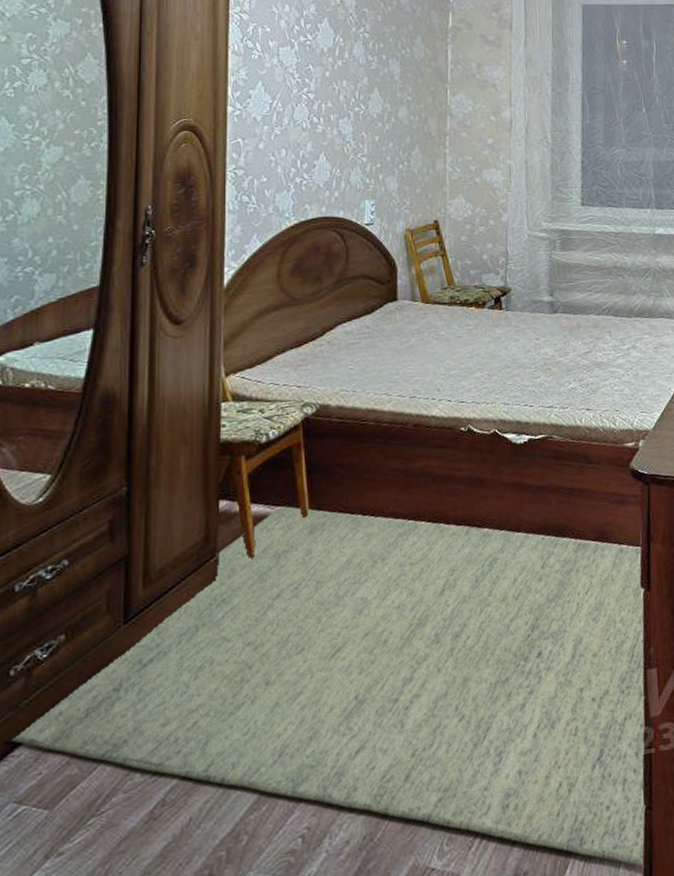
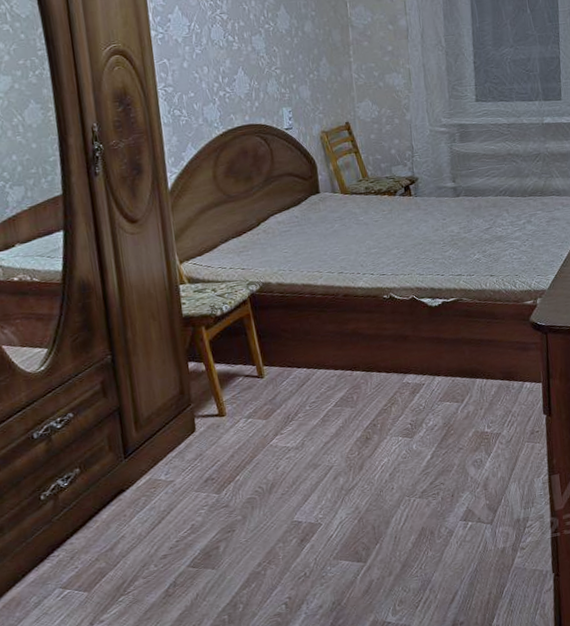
rug: present [11,506,645,868] -> none [50,364,556,617]

